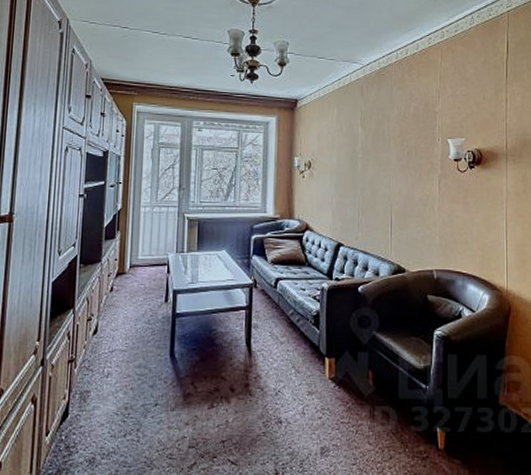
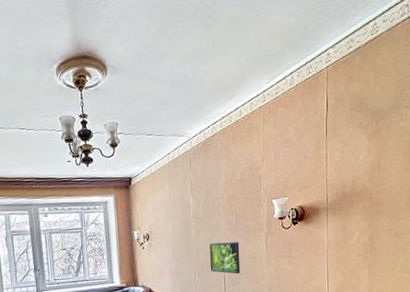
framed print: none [376,179,410,217] -> present [209,241,241,274]

